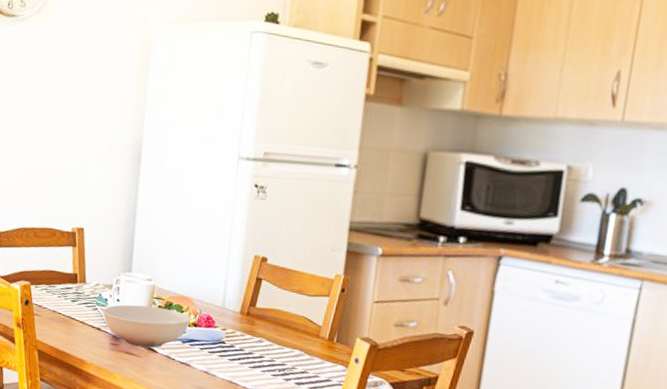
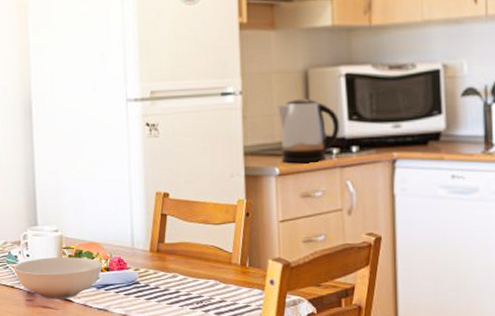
kettle: none [385,180,452,249] -> present [278,98,340,164]

